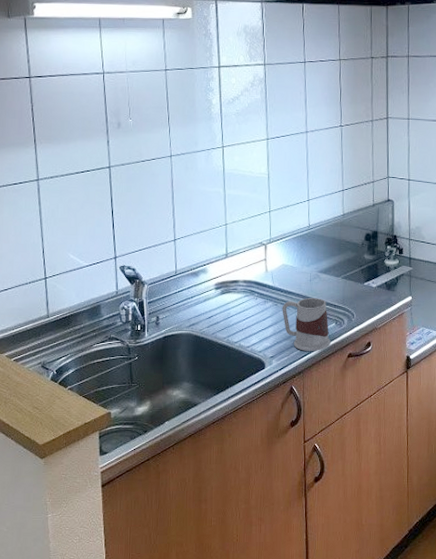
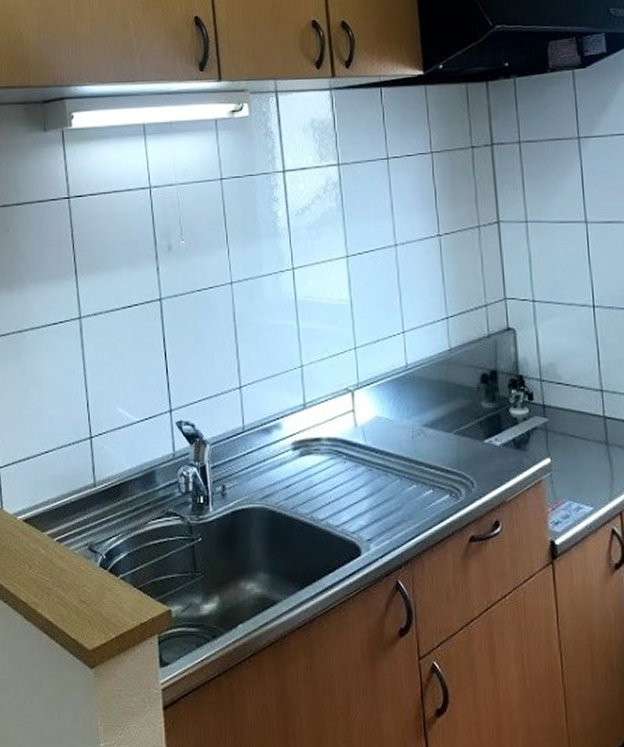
mug: present [282,298,331,351] -> none [378,461,445,533]

